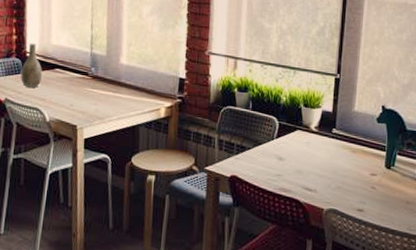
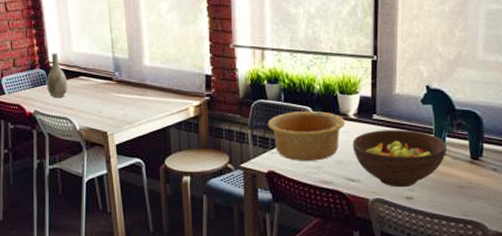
bowl: none [234,120,307,169] -> present [267,111,346,161]
fruit bowl: none [312,143,397,200] -> present [352,130,446,188]

